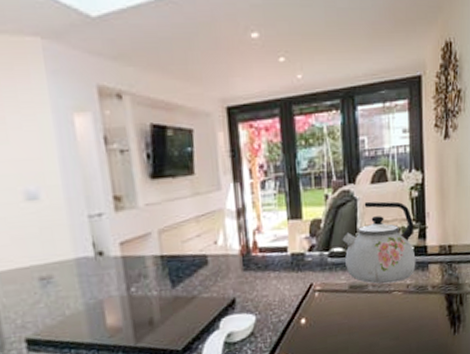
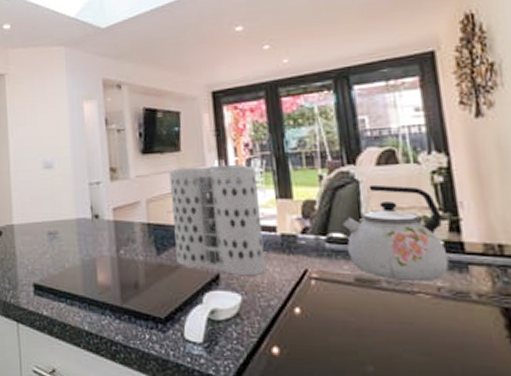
utensil holder: none [182,187,278,297] -> present [169,165,267,275]

